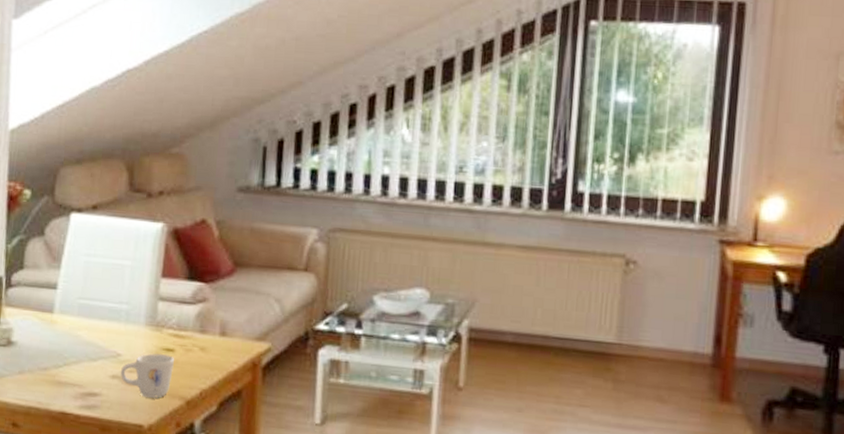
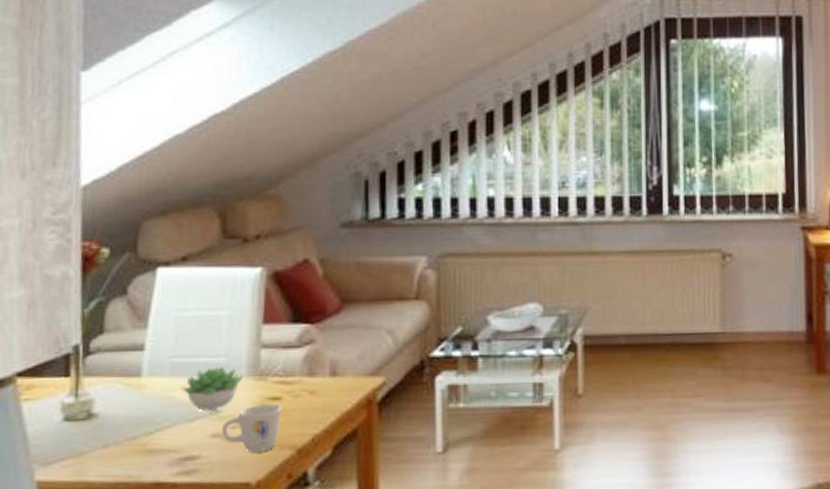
succulent plant: none [87,313,142,354] -> present [182,366,243,412]

